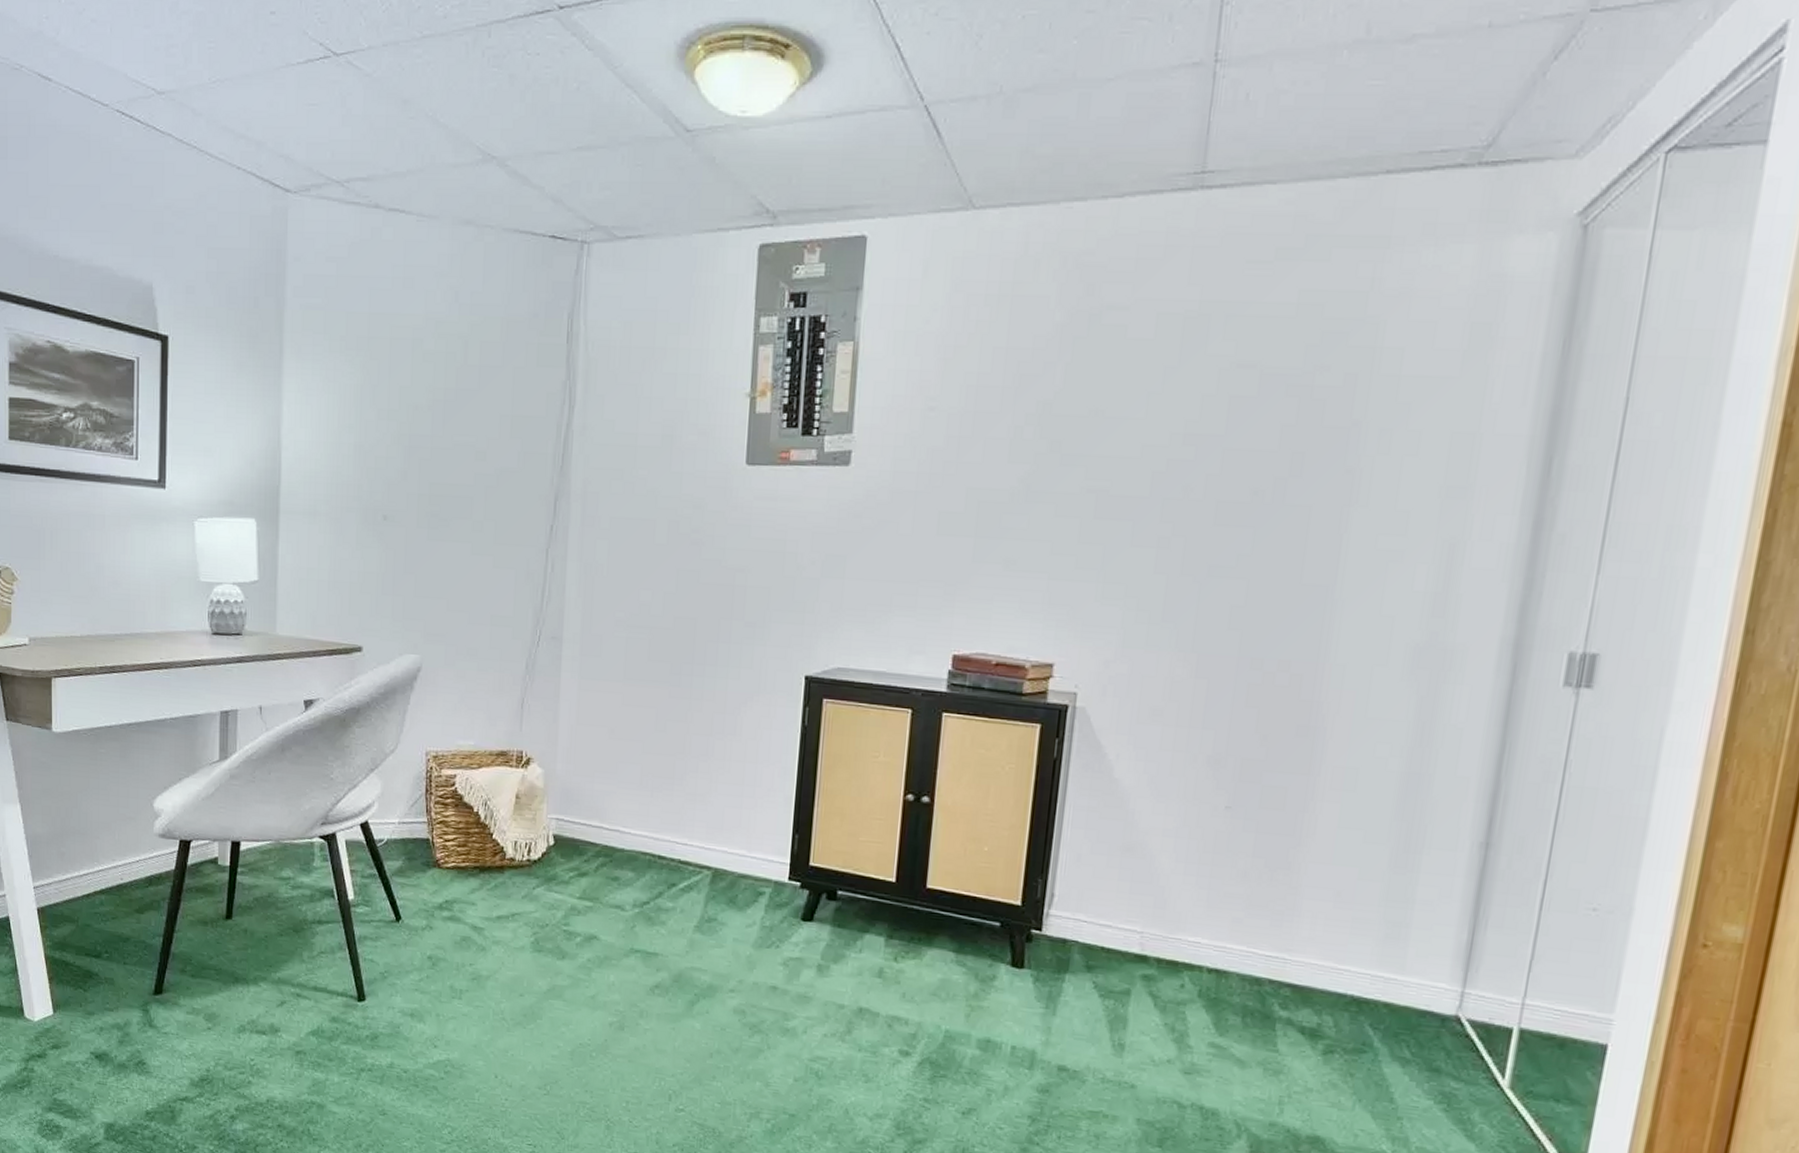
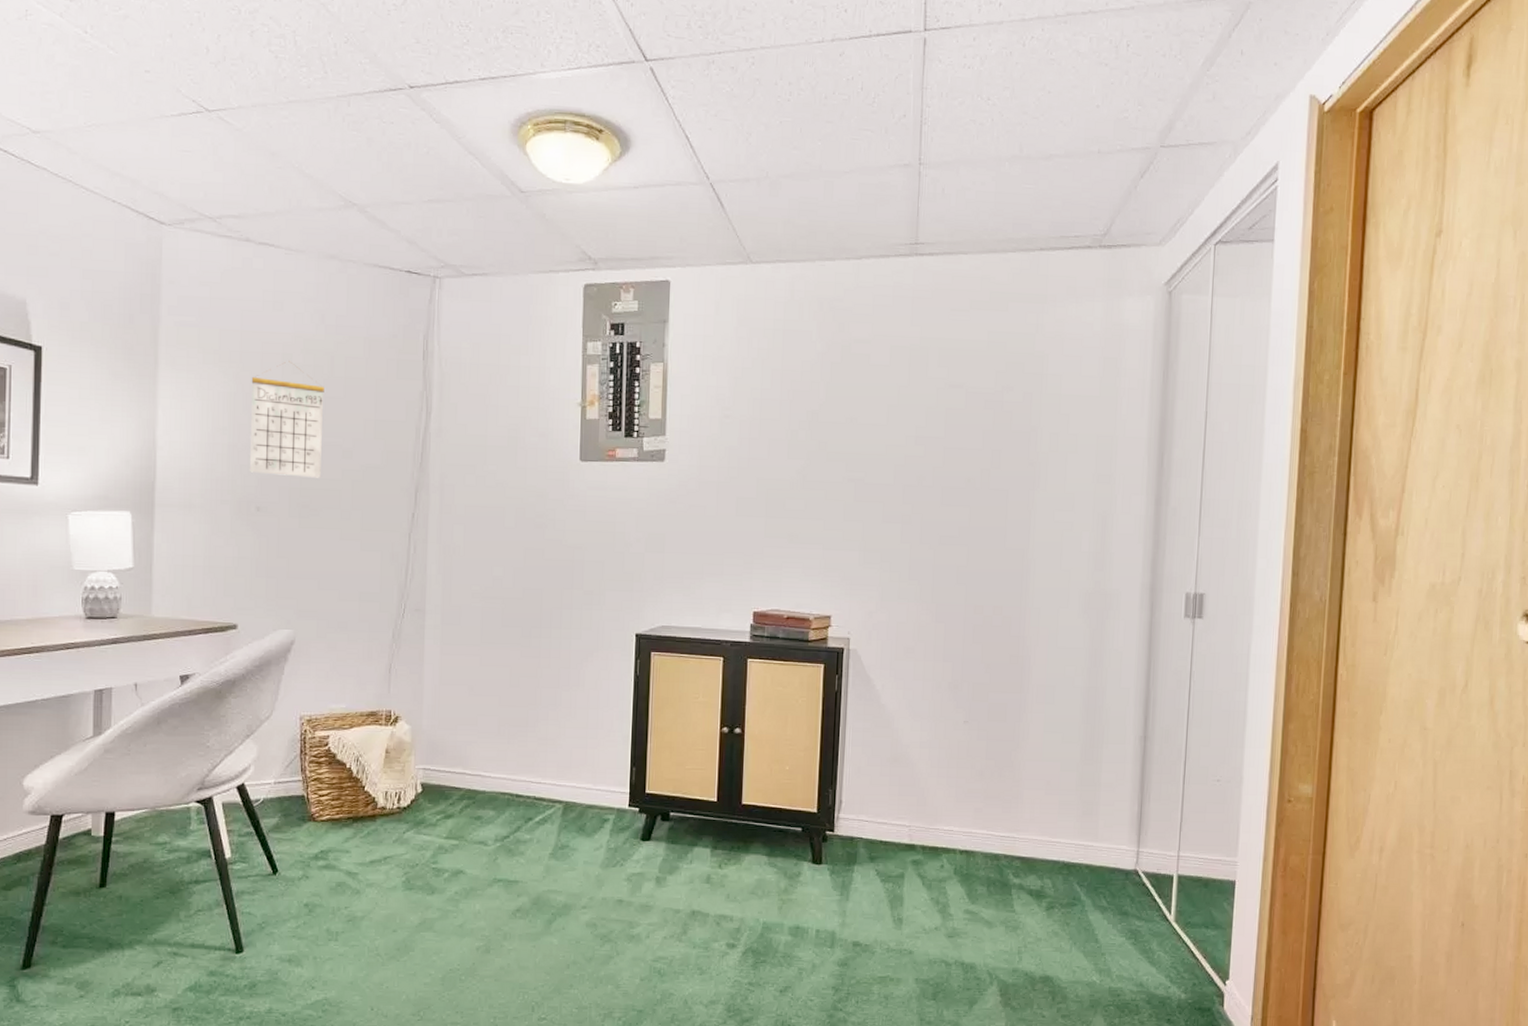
calendar: none [377,347,457,483] -> present [250,361,324,478]

